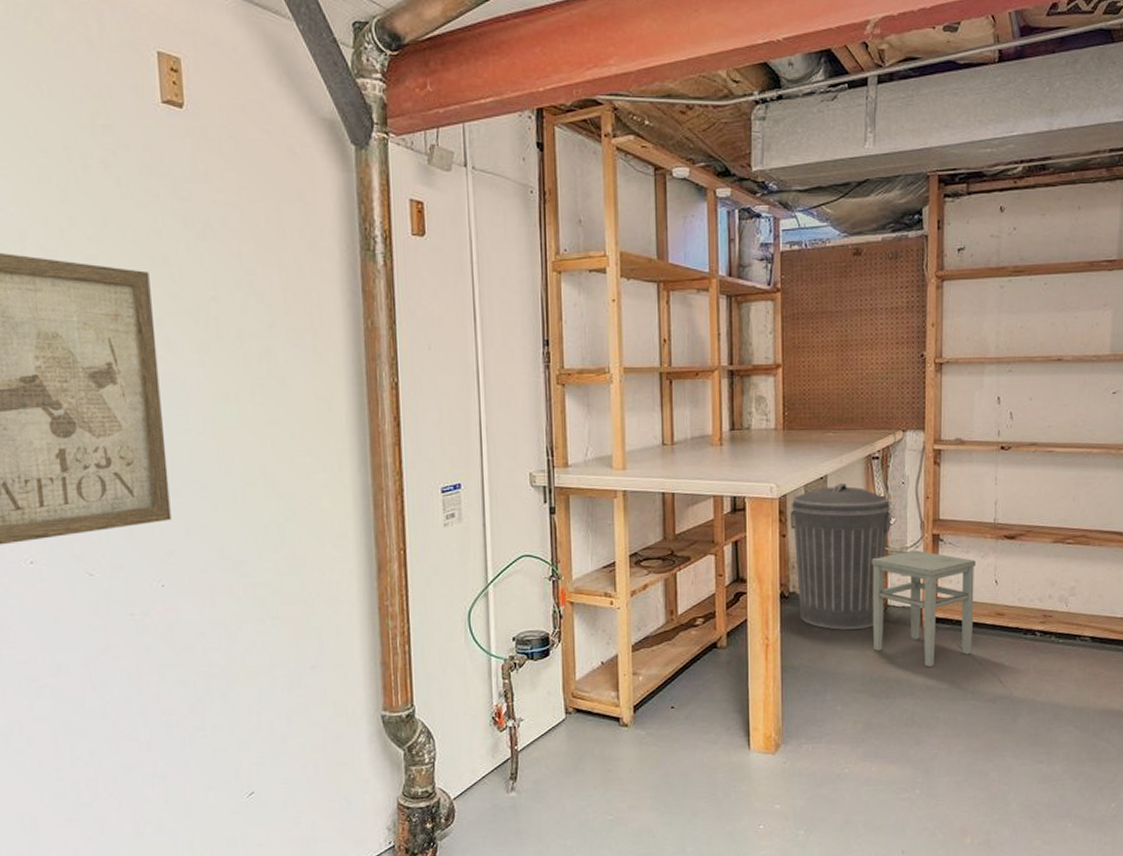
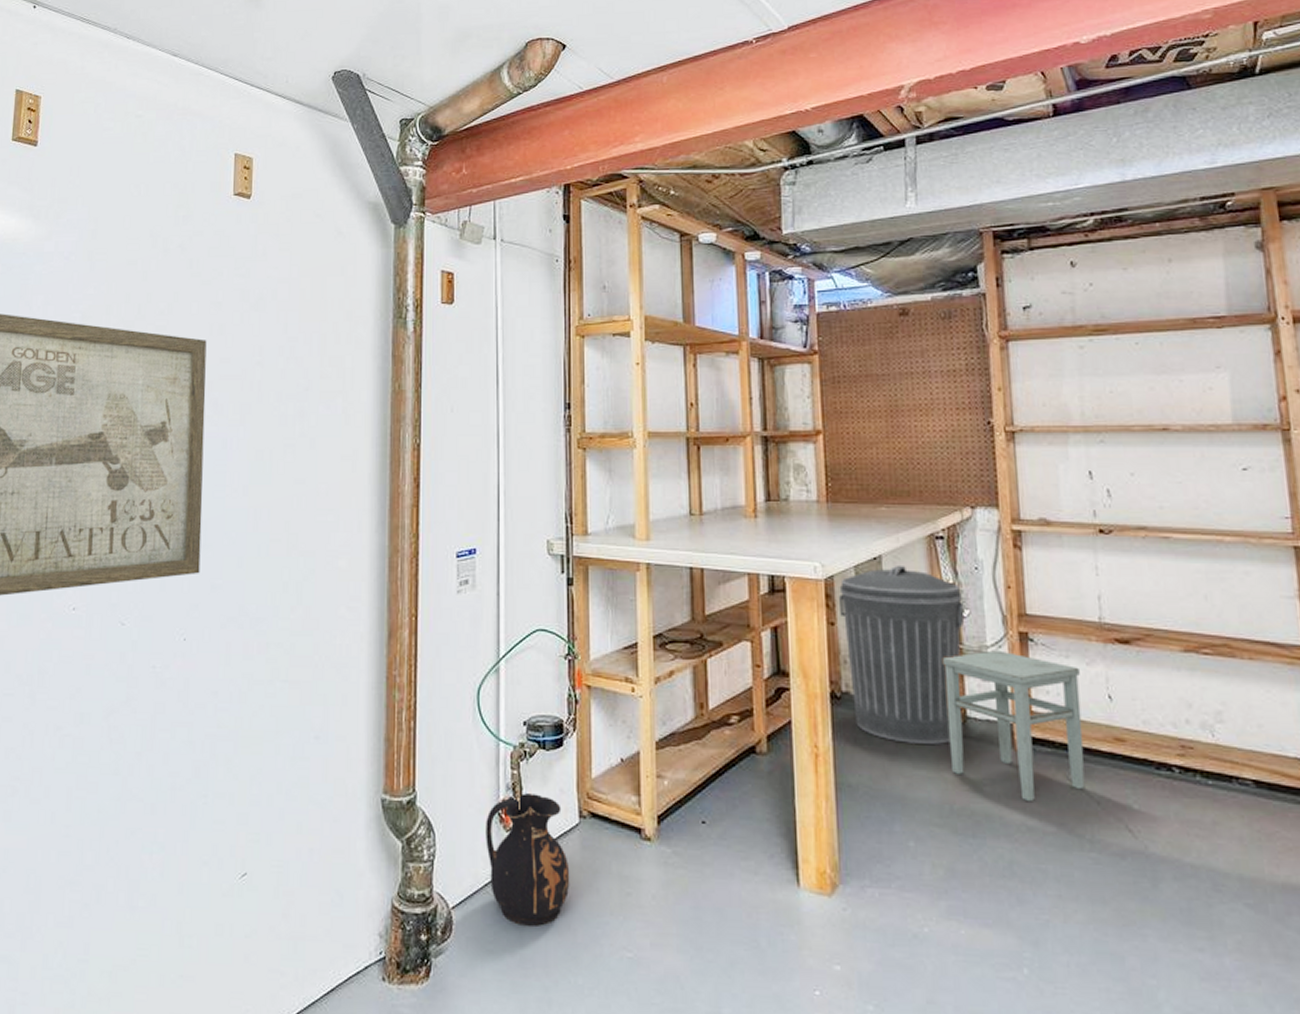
ceramic jug: none [481,698,559,806] -> present [486,793,570,926]

